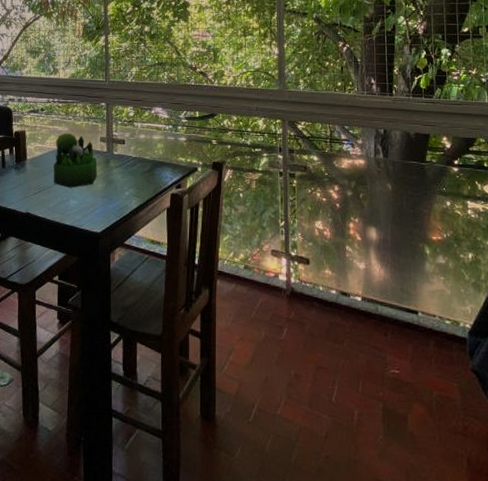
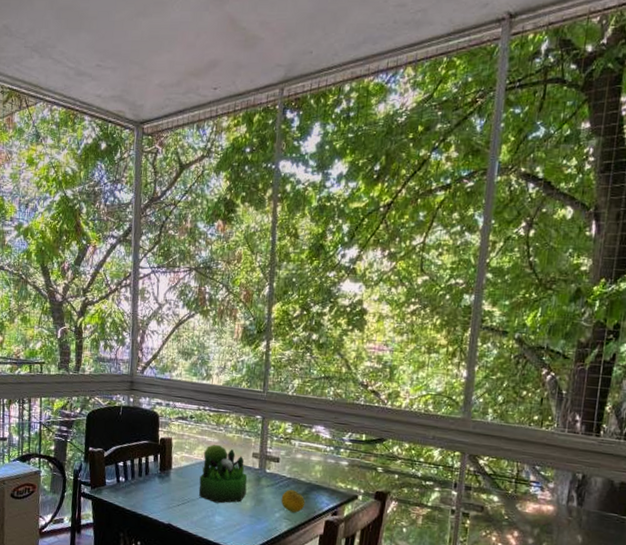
fruit: none [129,167,151,189] -> present [281,489,306,513]

